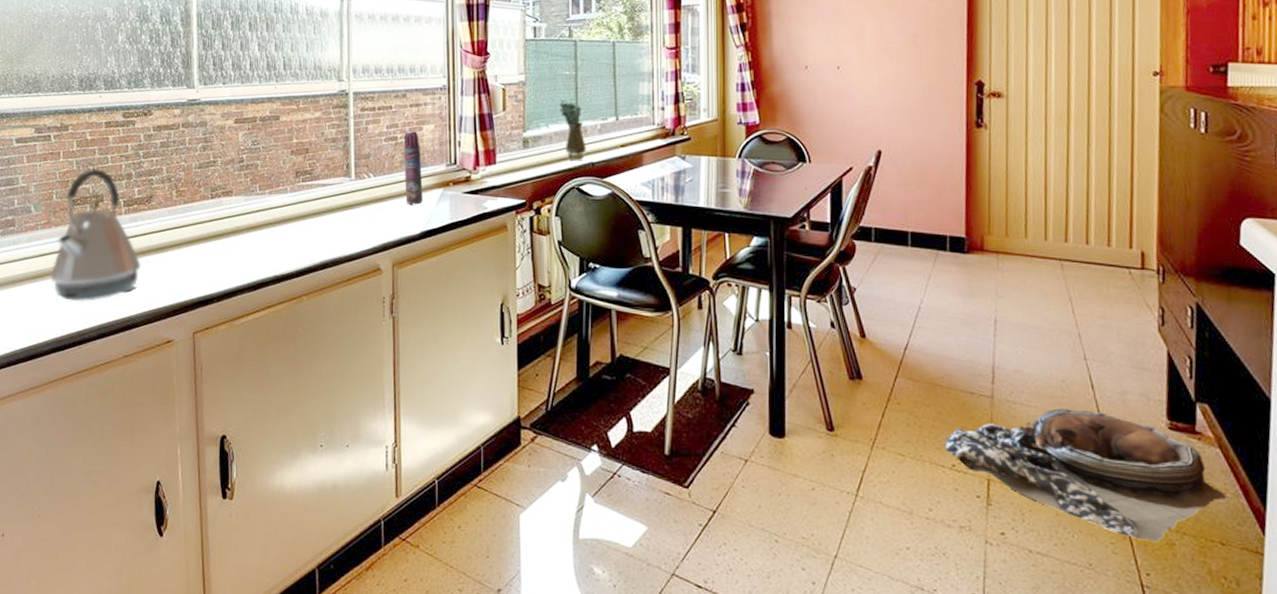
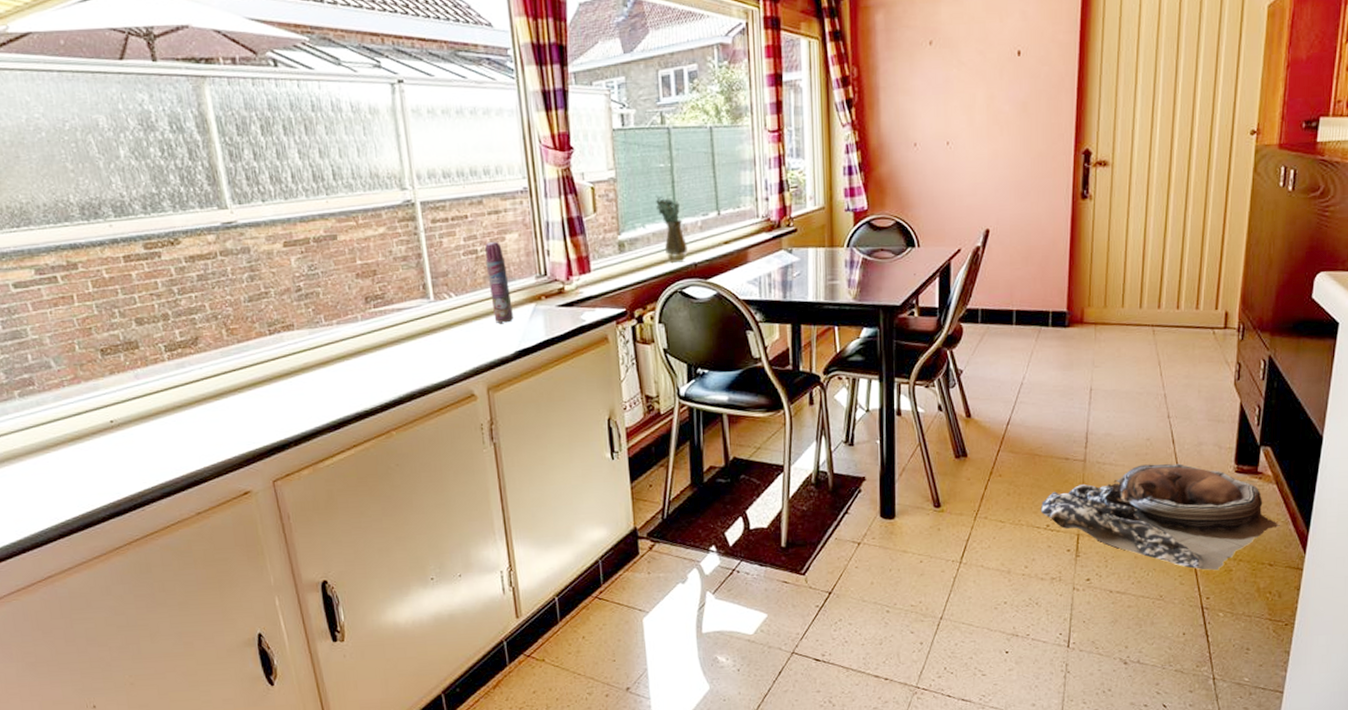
kettle: present [50,168,142,302] -> none [91,310,200,462]

